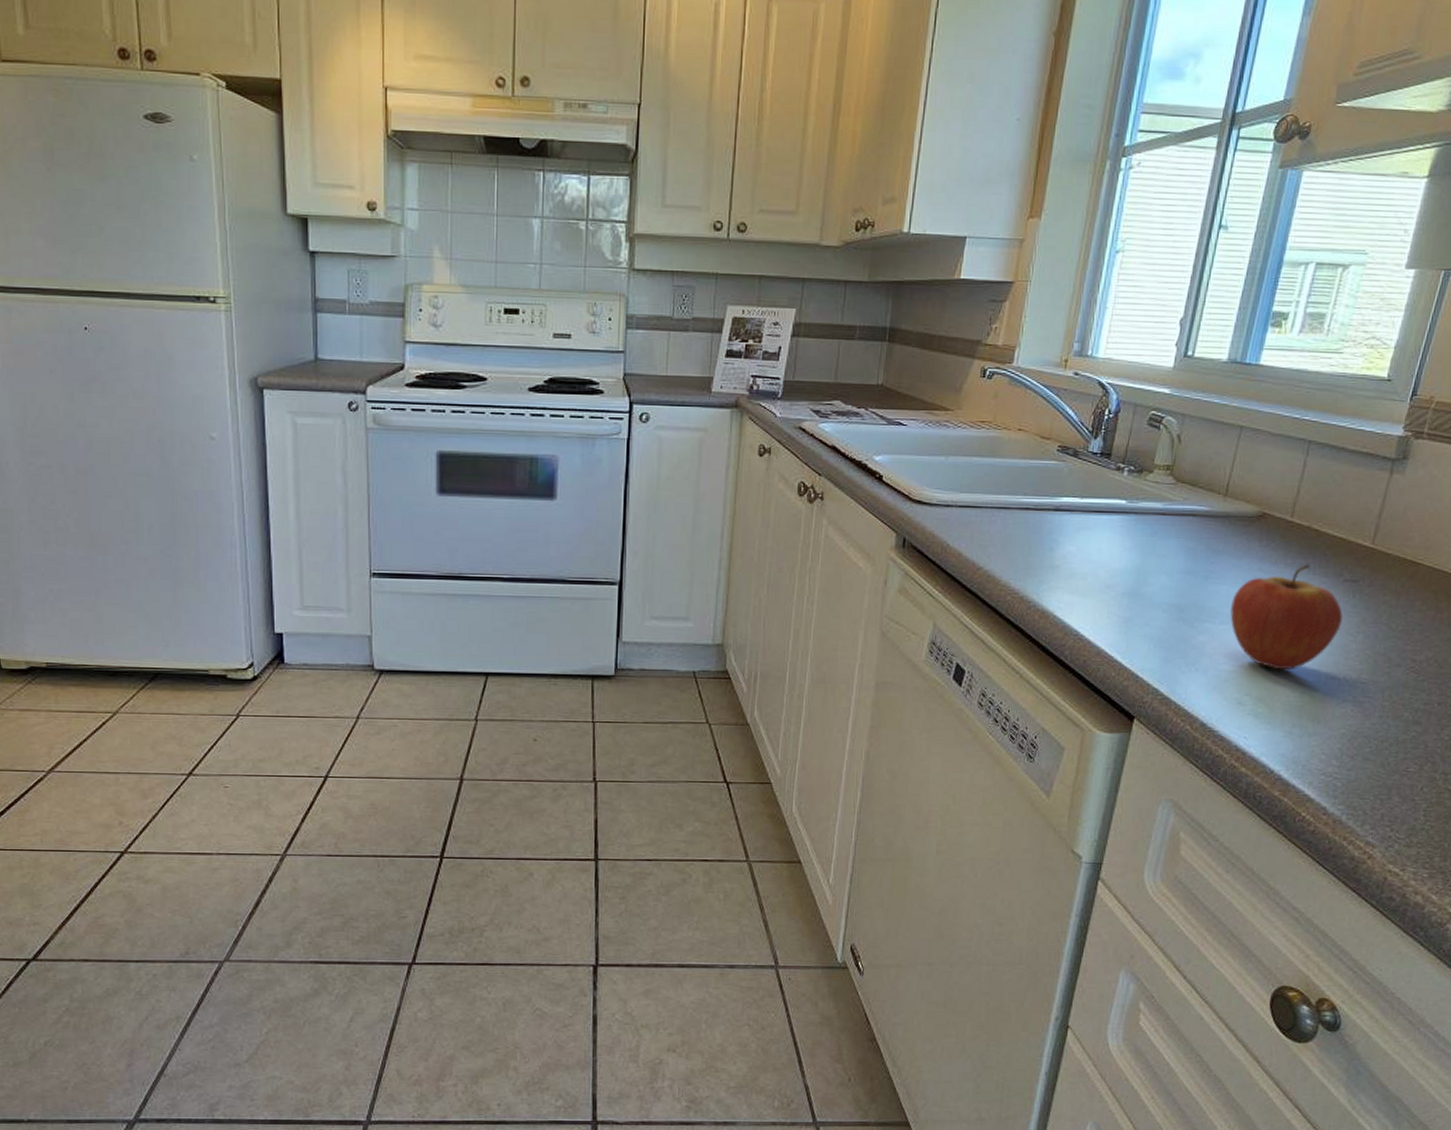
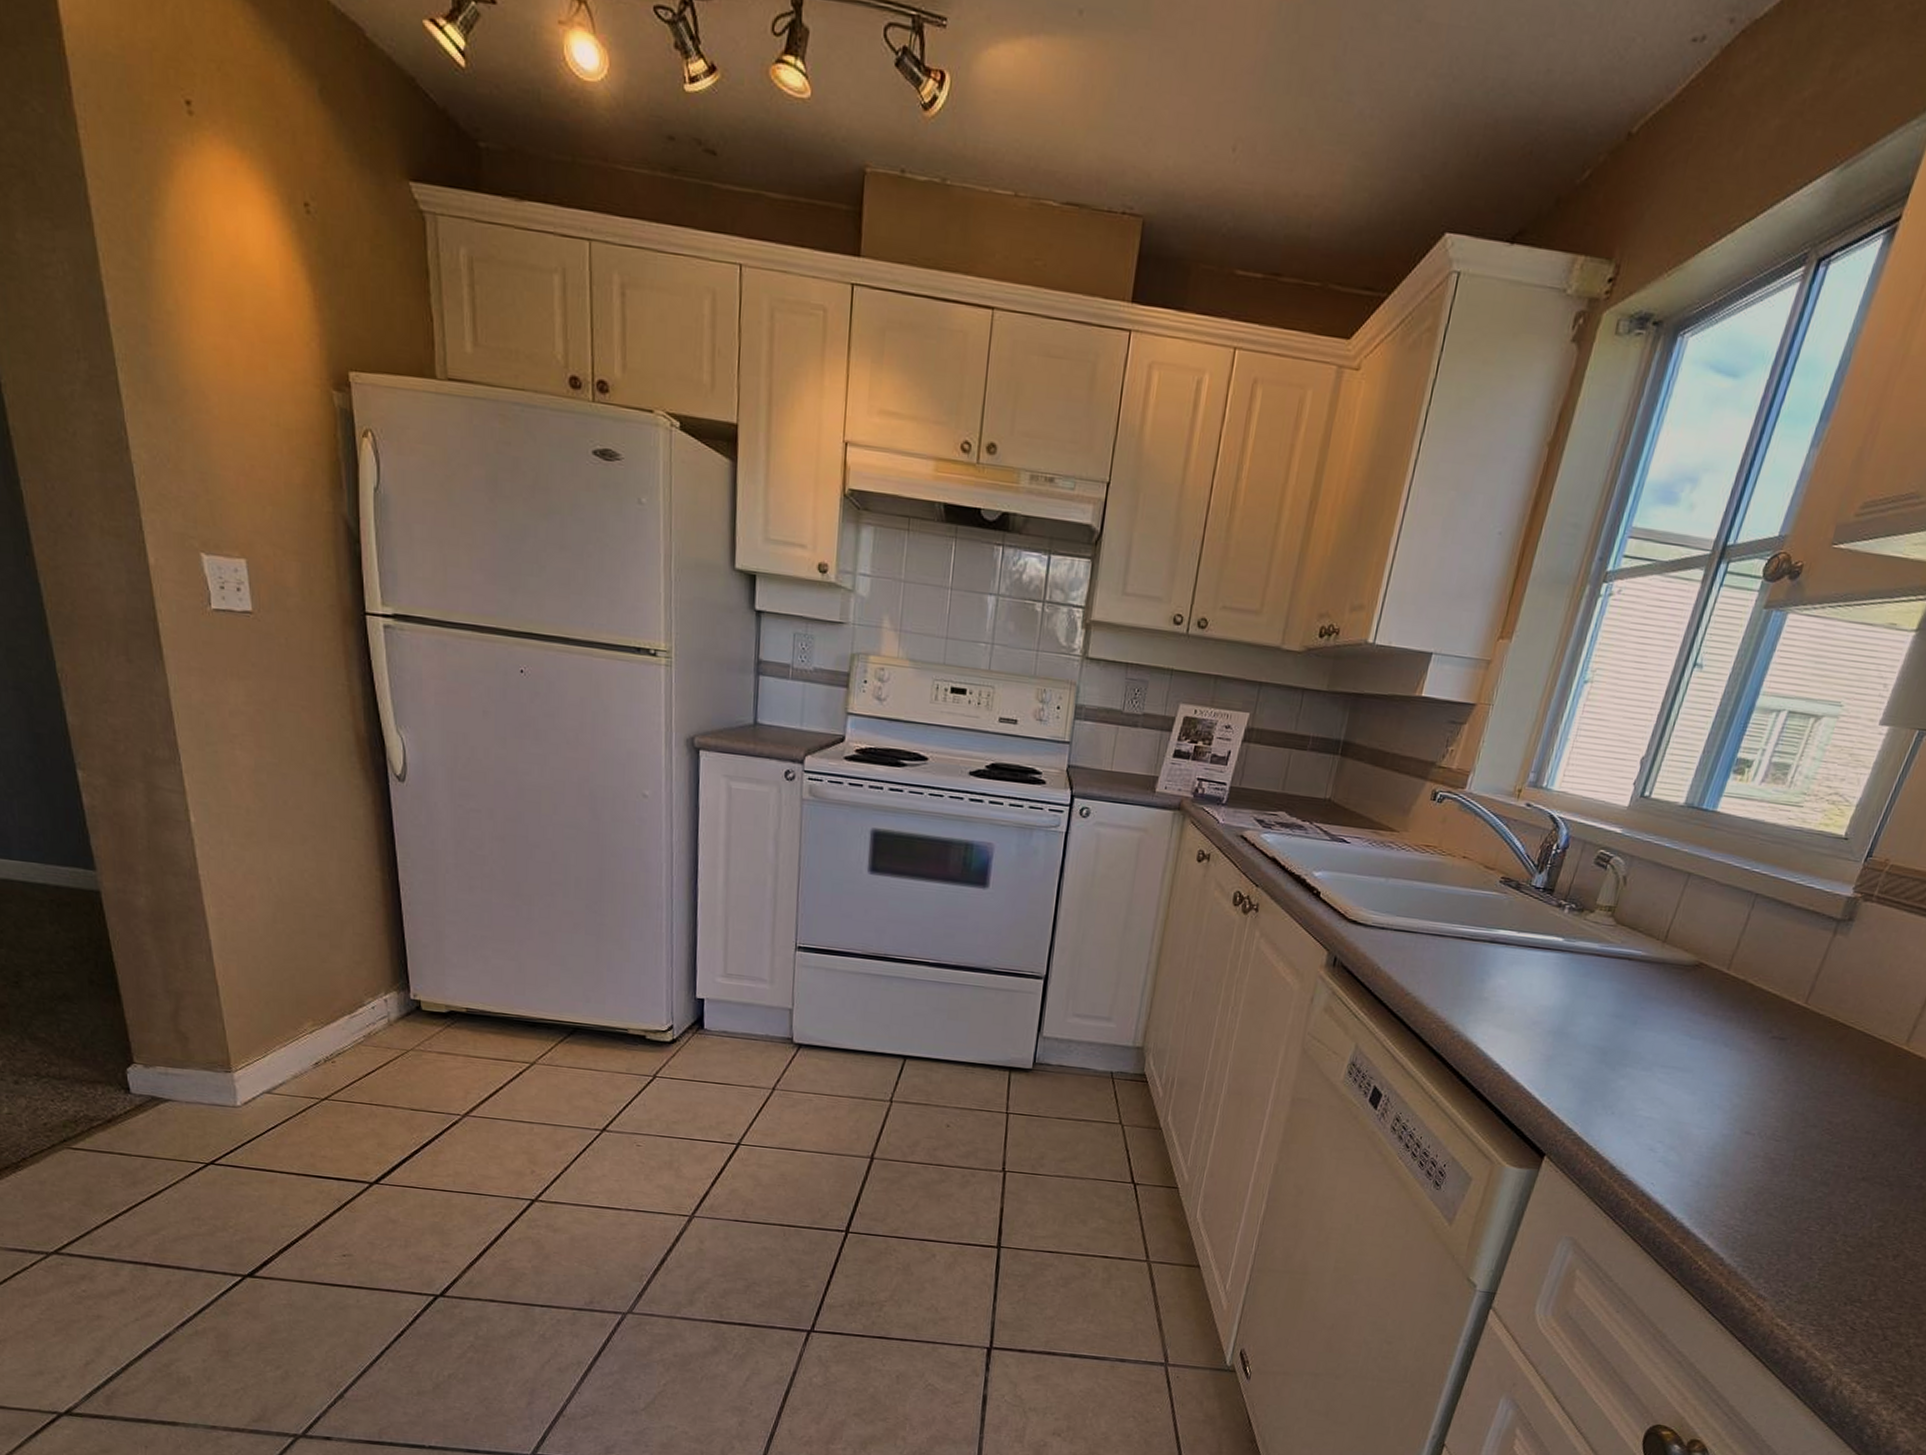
fruit: present [1230,564,1344,670] -> none [1653,1017,1767,1122]

